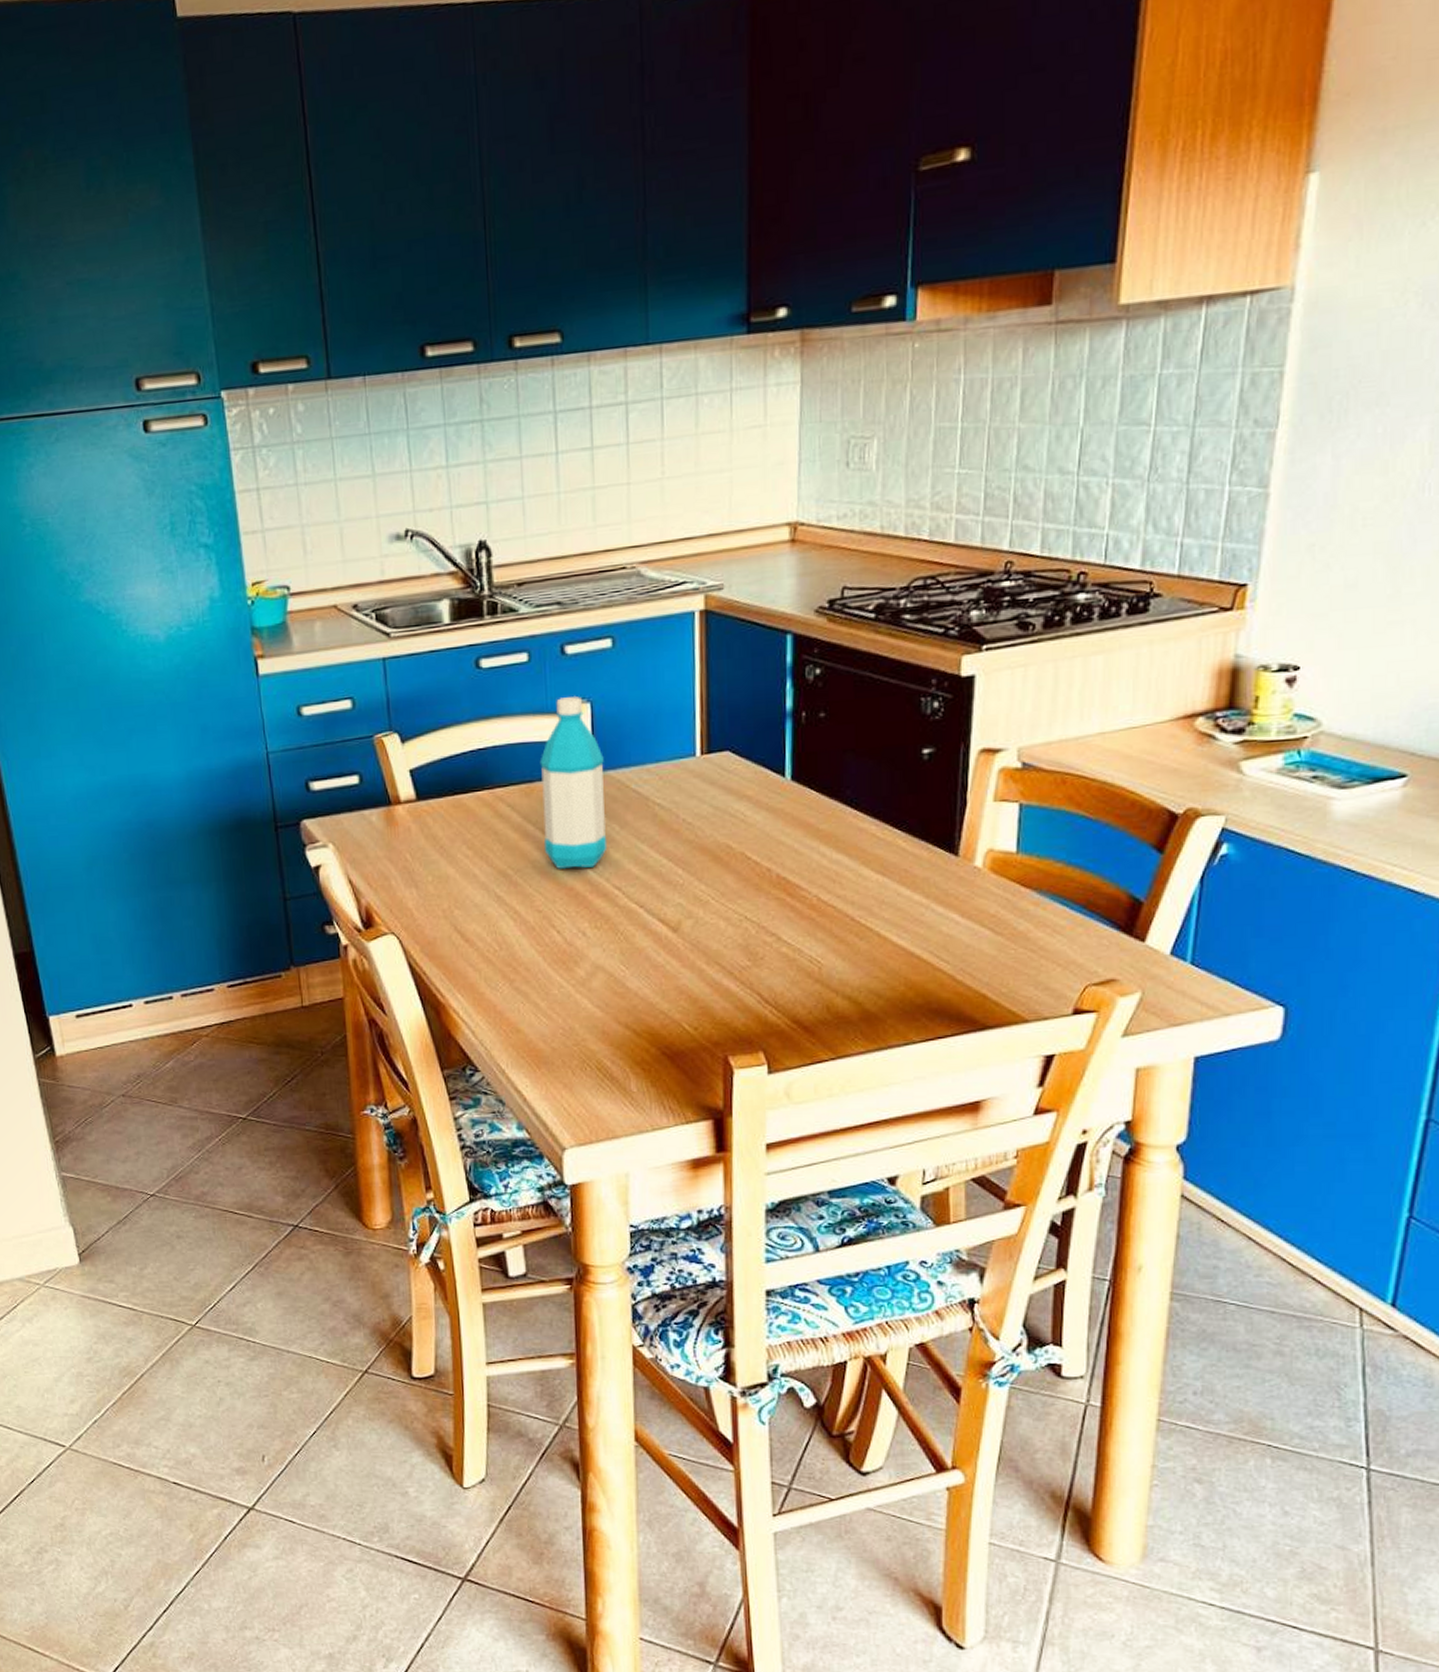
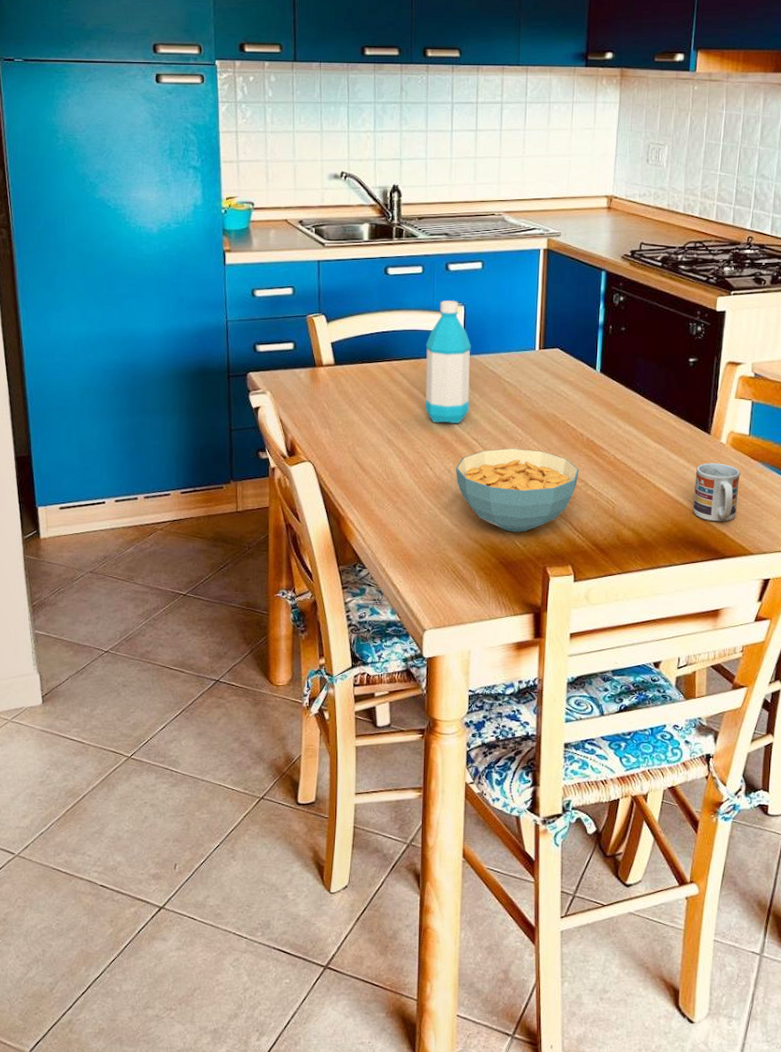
cereal bowl: none [592,895,769,1011] -> present [455,448,580,532]
cup: none [936,895,1006,979] -> present [693,463,740,522]

